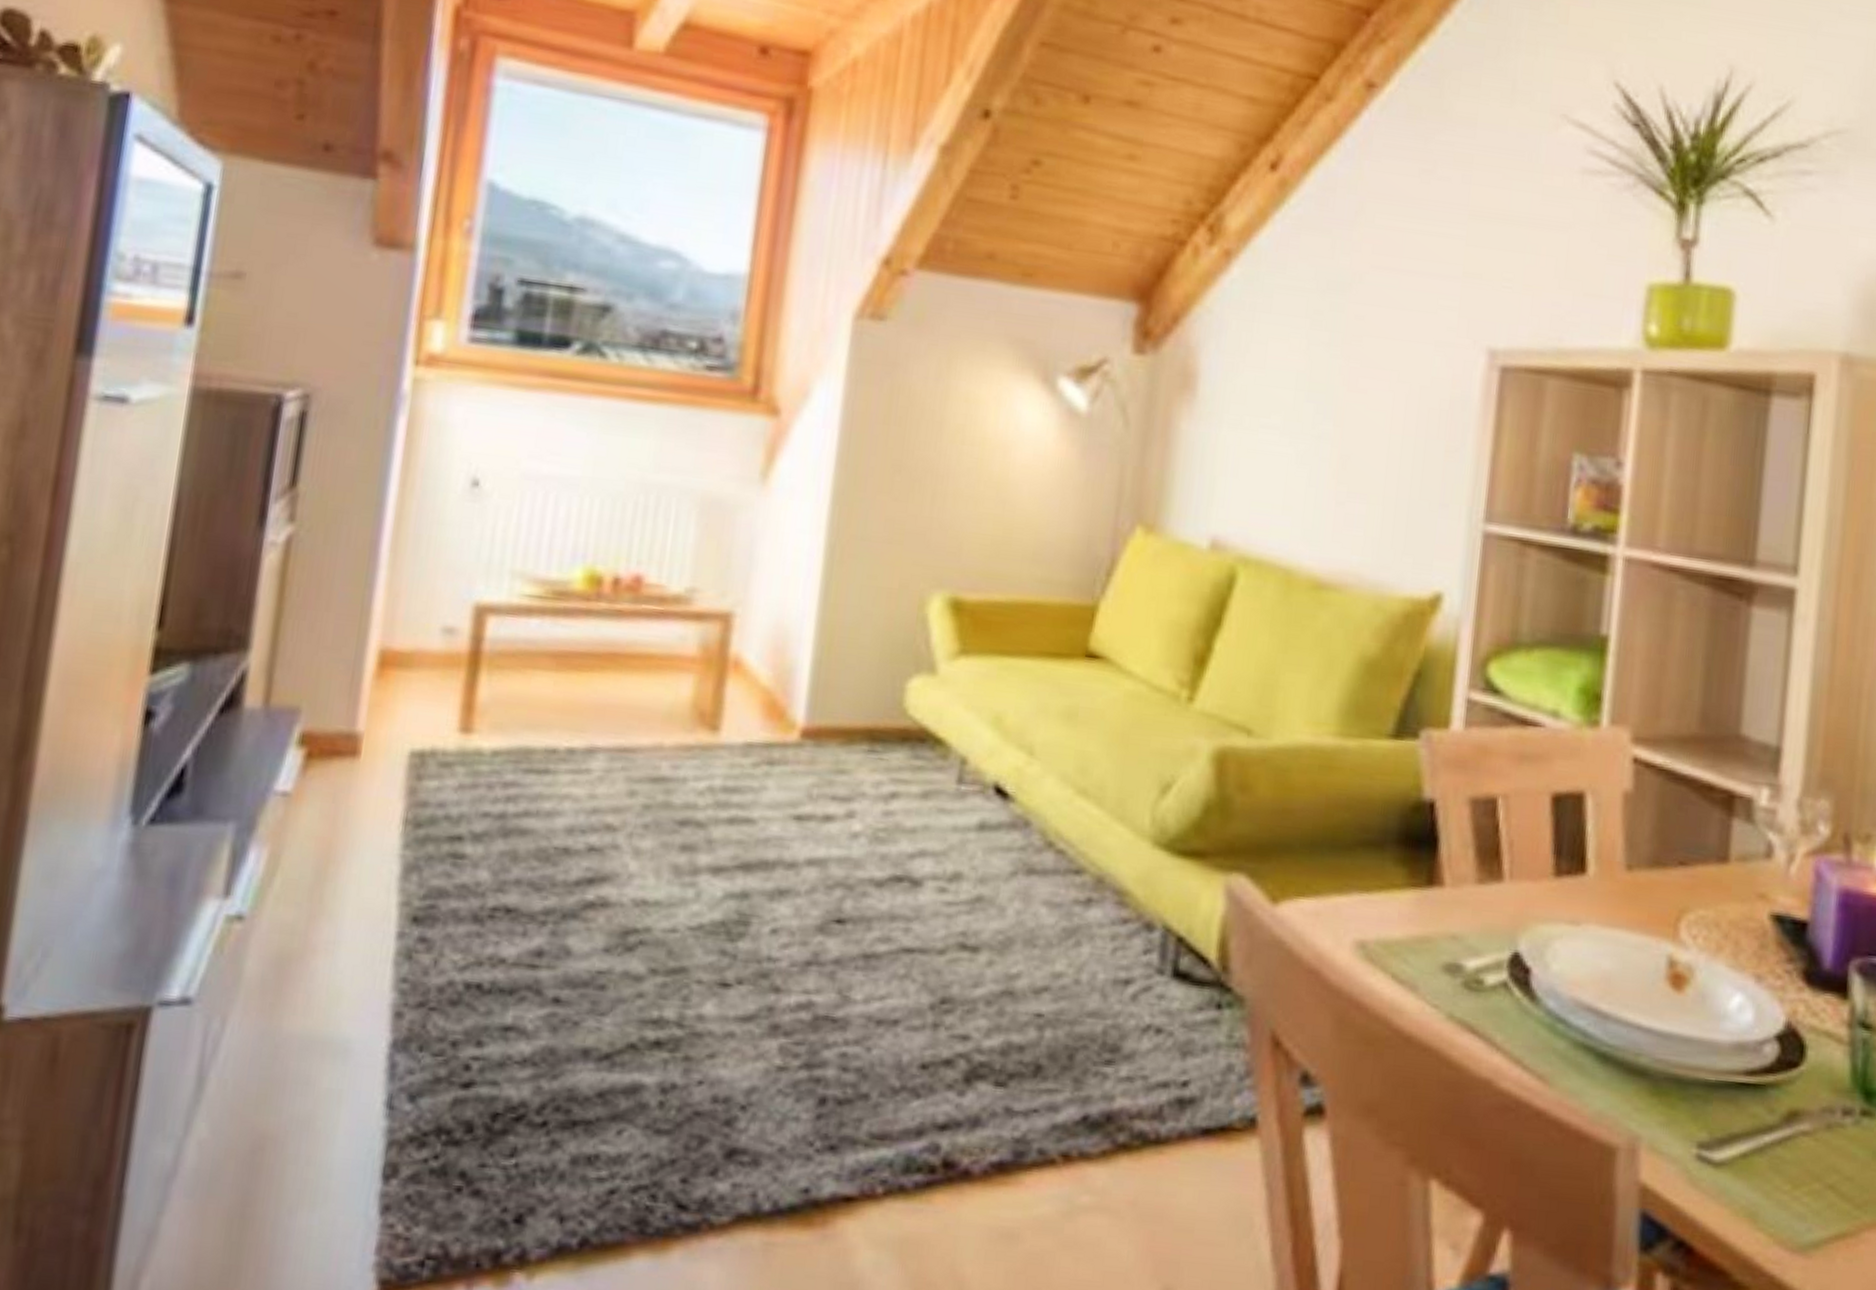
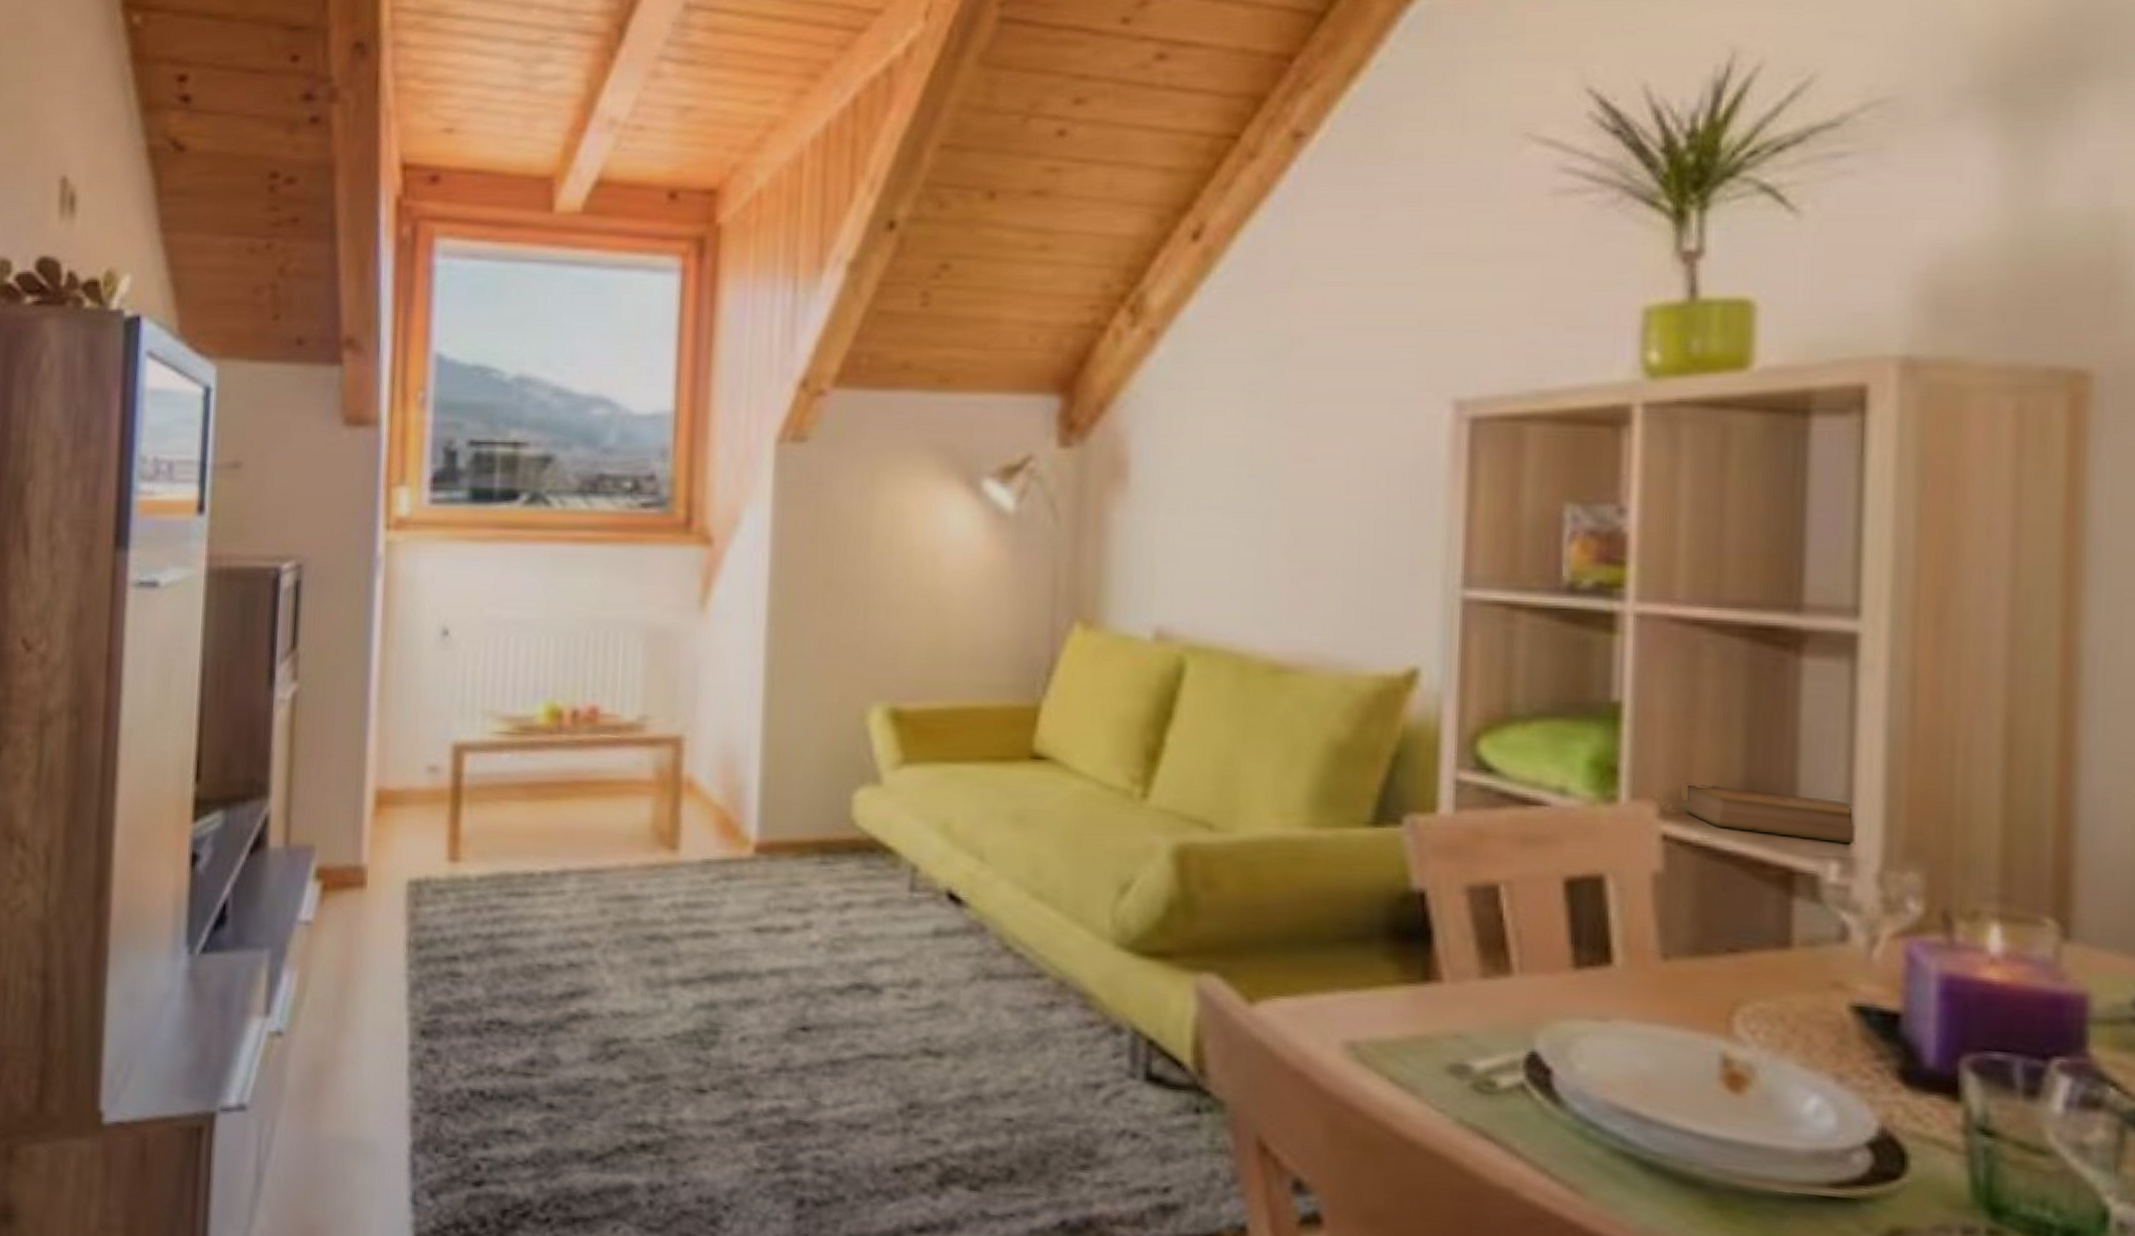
decorative box: none [1647,712,1784,774] -> present [1678,783,1857,845]

